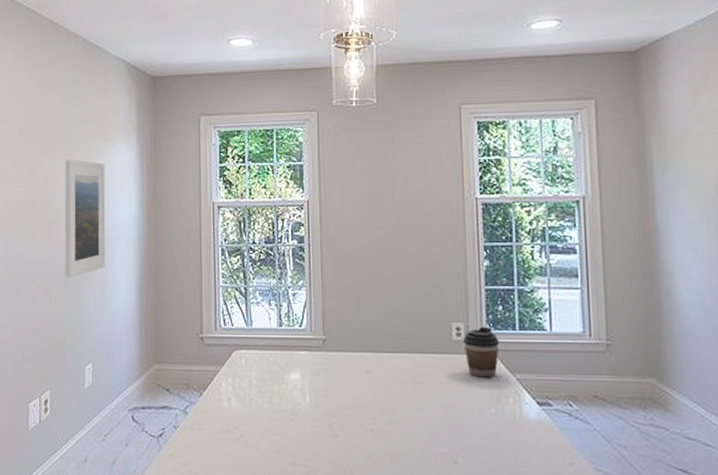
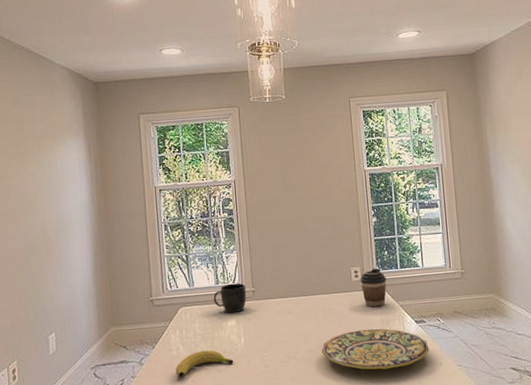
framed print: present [64,159,106,279] -> none [18,157,62,262]
fruit: none [225,406,296,435] -> present [175,350,234,378]
mug: none [274,327,316,364] -> present [213,283,247,313]
plate: none [408,404,556,462] -> present [322,328,430,370]

